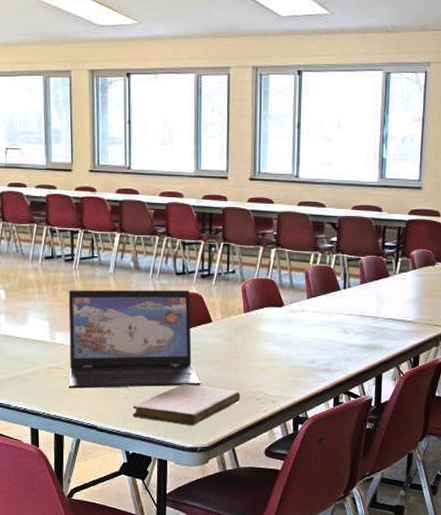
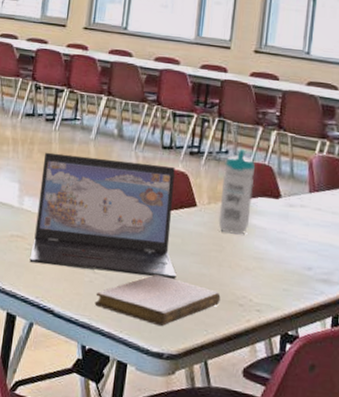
water bottle: none [232,268,260,341] -> present [218,149,256,235]

